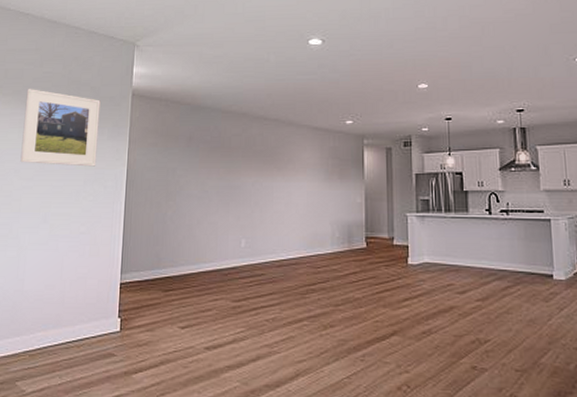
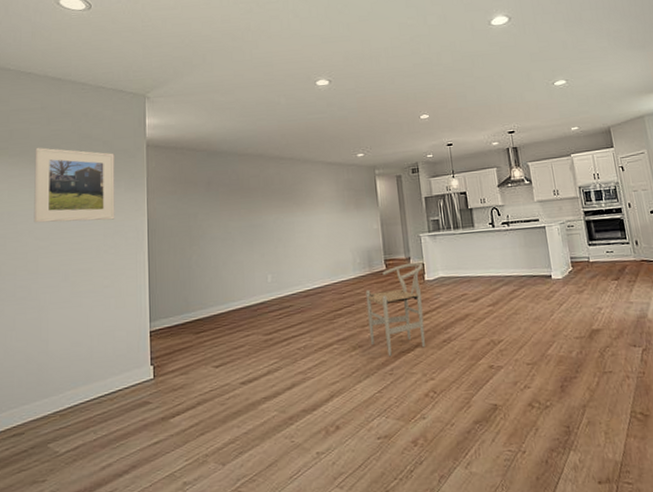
chair: none [342,243,407,342] -> present [365,262,426,357]

